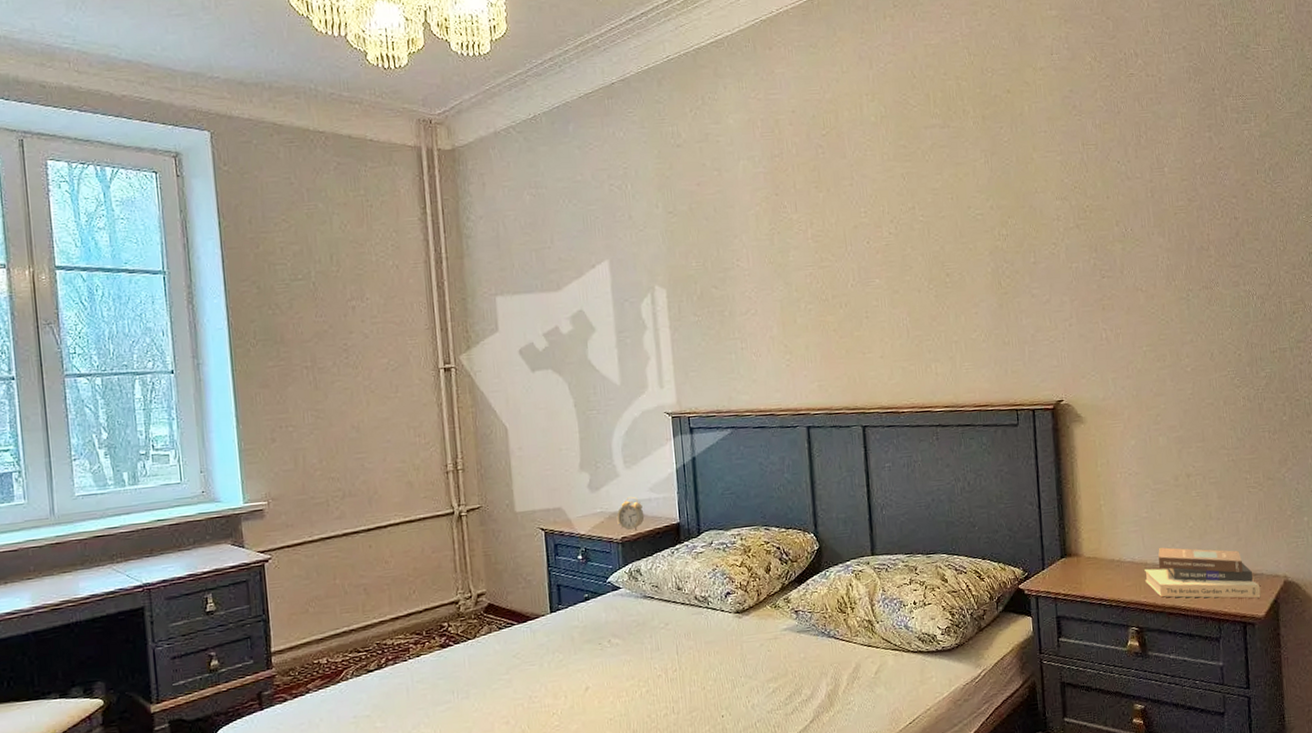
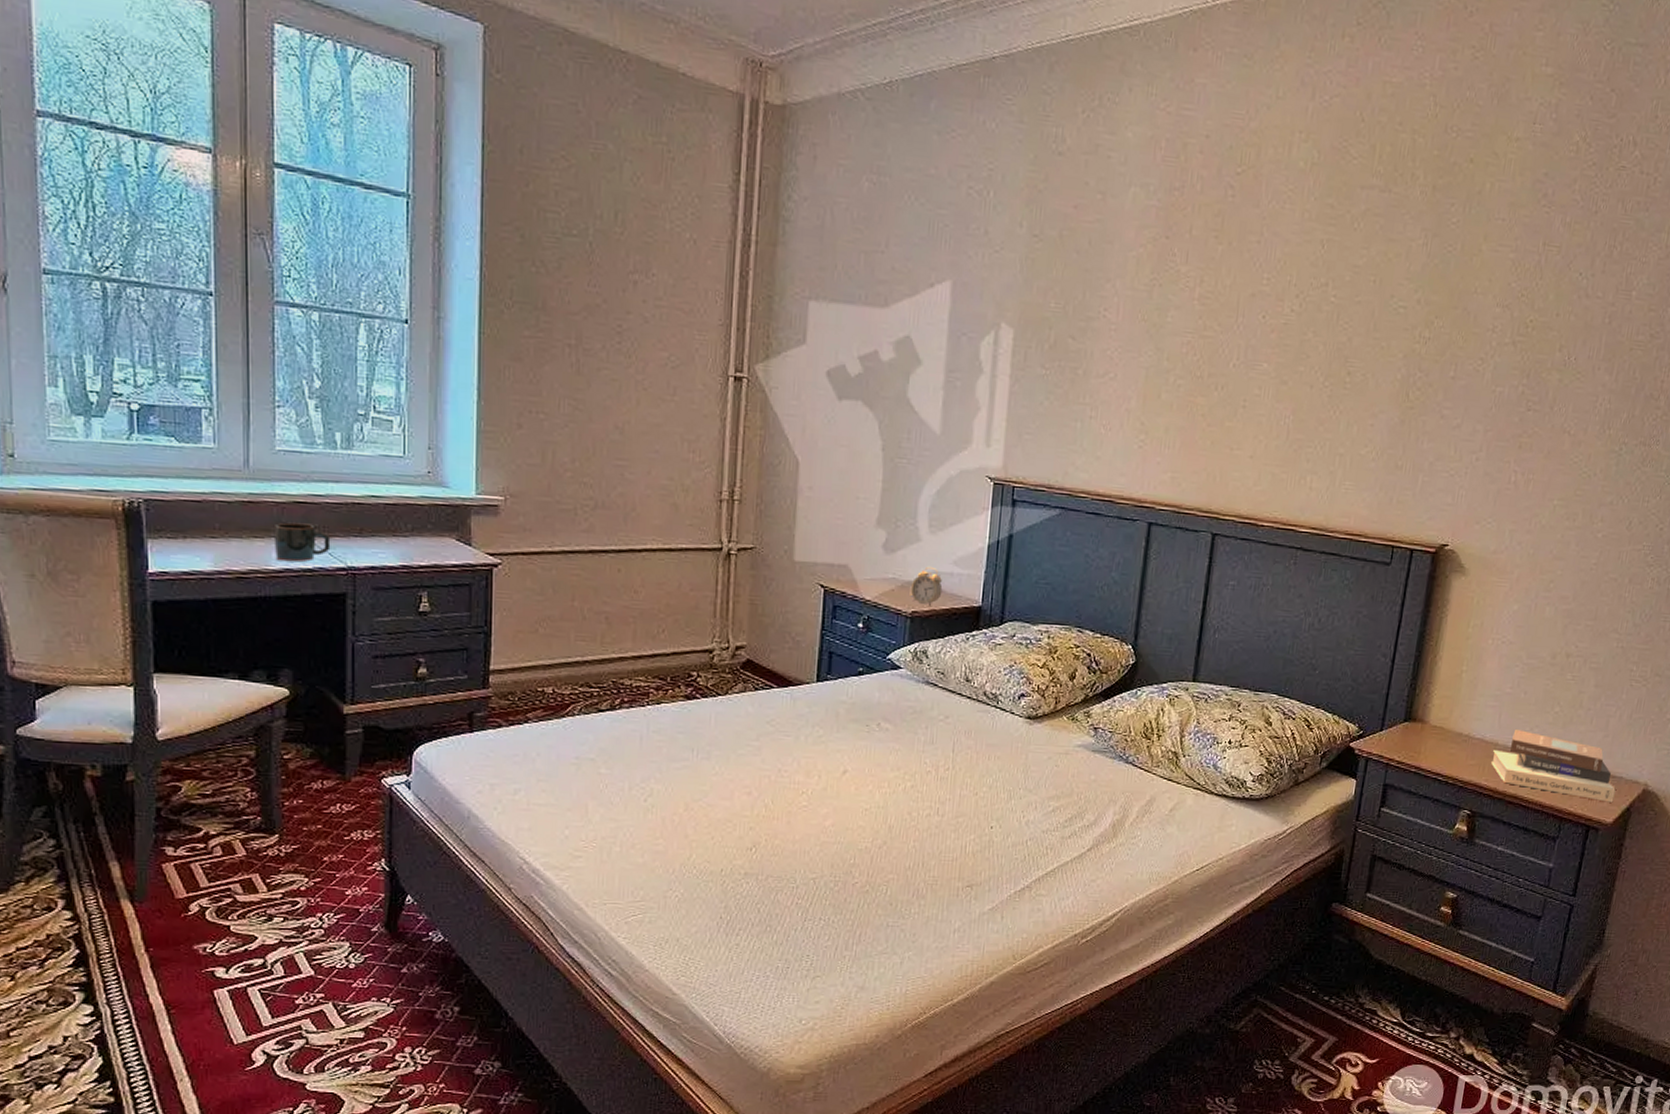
mug: none [79,553,128,589] -> present [273,522,331,563]

